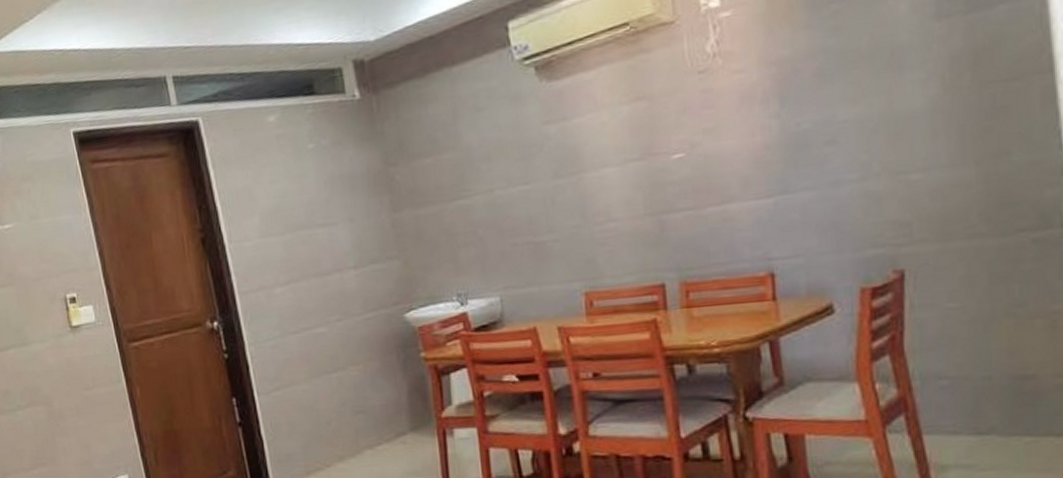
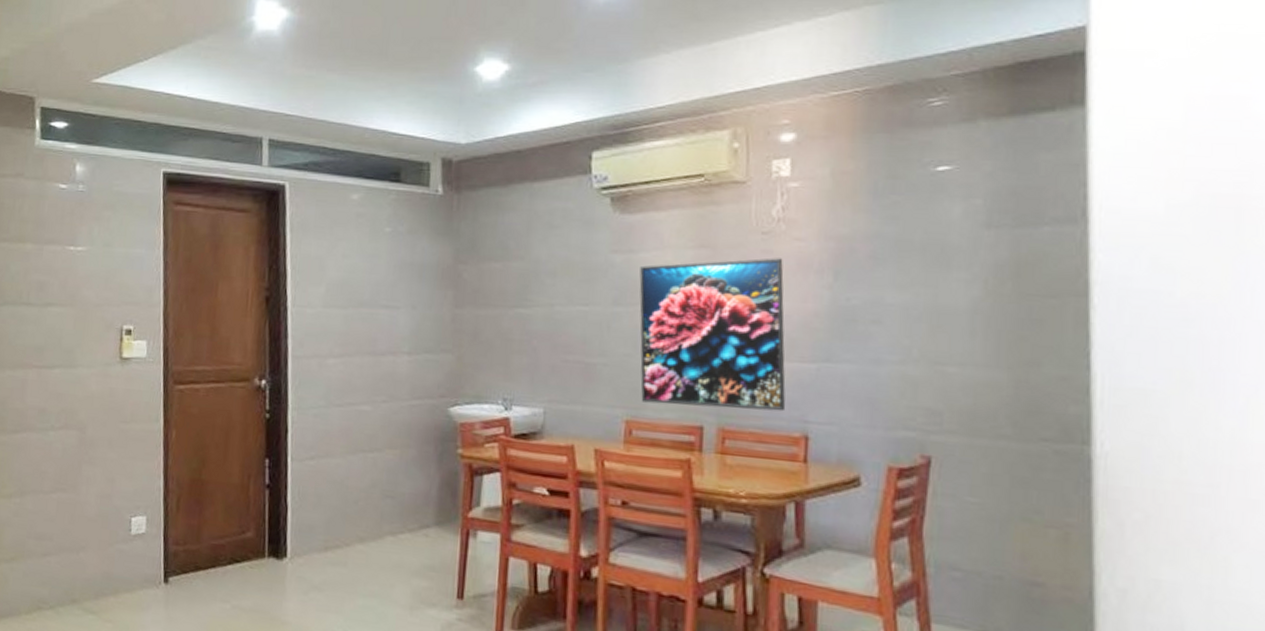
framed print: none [576,95,747,271] -> present [639,258,786,412]

